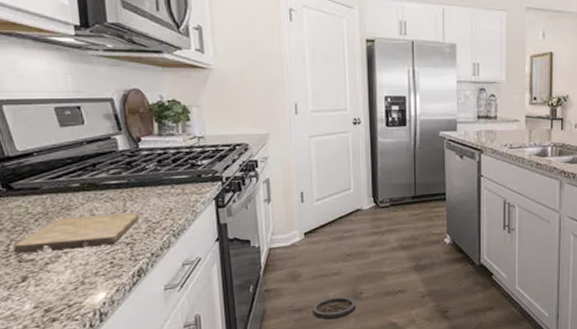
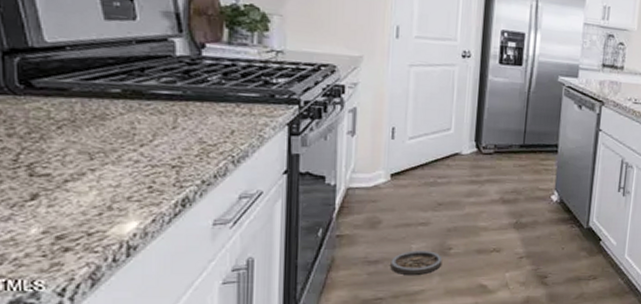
cutting board: present [13,213,140,254] -> none [25,127,192,166]

